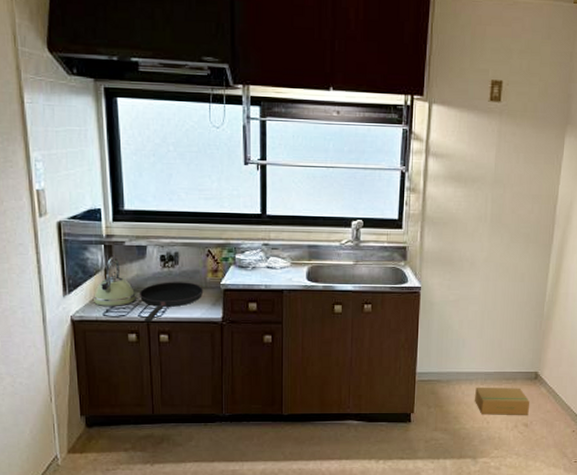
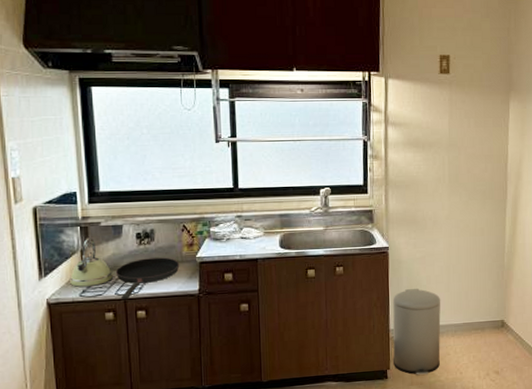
pedal bin: none [418,333,473,422] -> present [392,289,441,375]
box: present [475,387,529,415] -> none [447,336,499,366]

